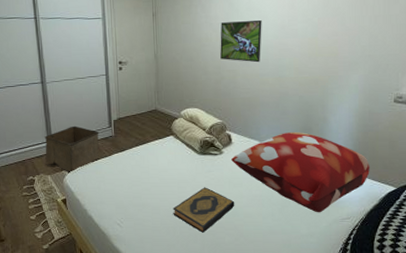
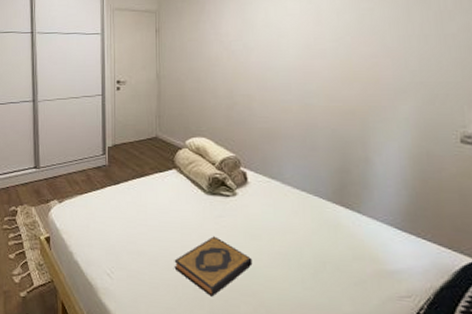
storage bin: present [44,125,99,173] -> none [30,151,91,207]
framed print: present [220,20,262,63] -> none [232,39,282,87]
decorative pillow: present [230,131,370,213] -> none [246,173,435,285]

